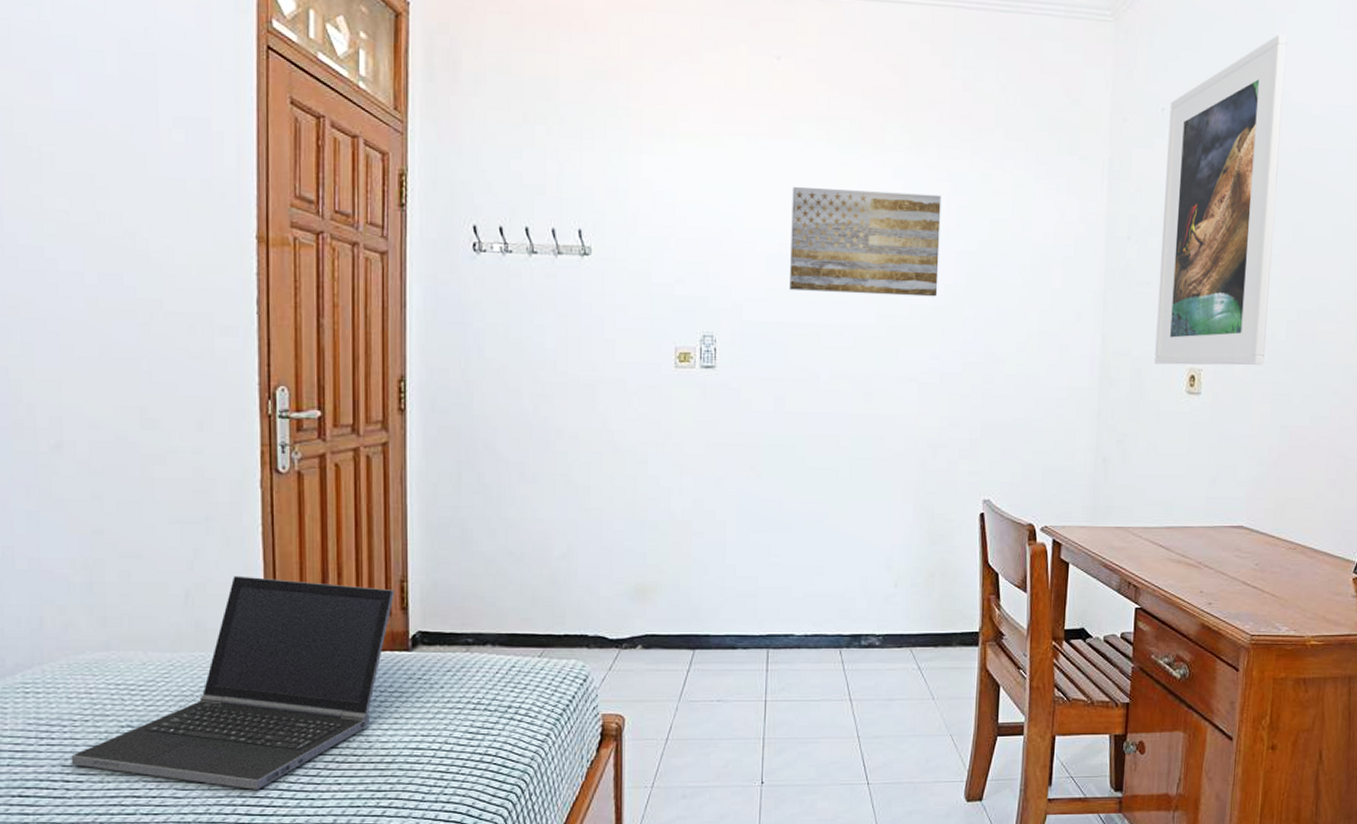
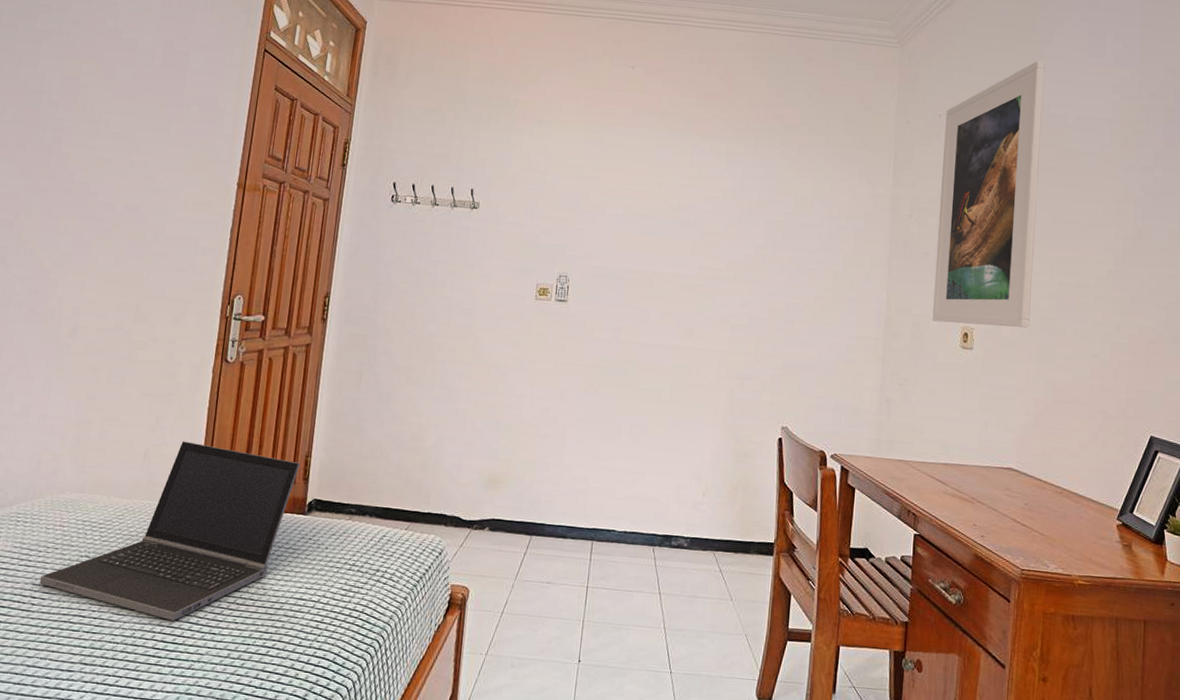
wall art: present [790,187,942,297] -> none [630,164,756,255]

